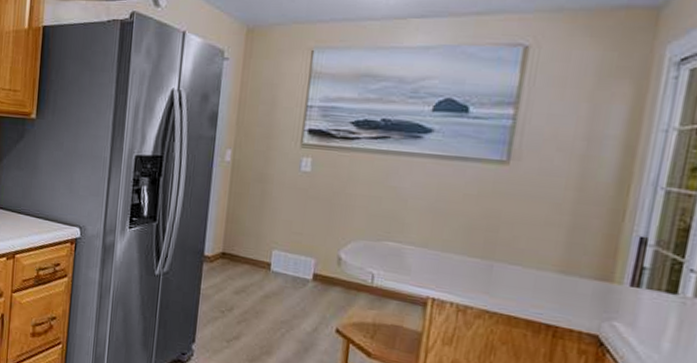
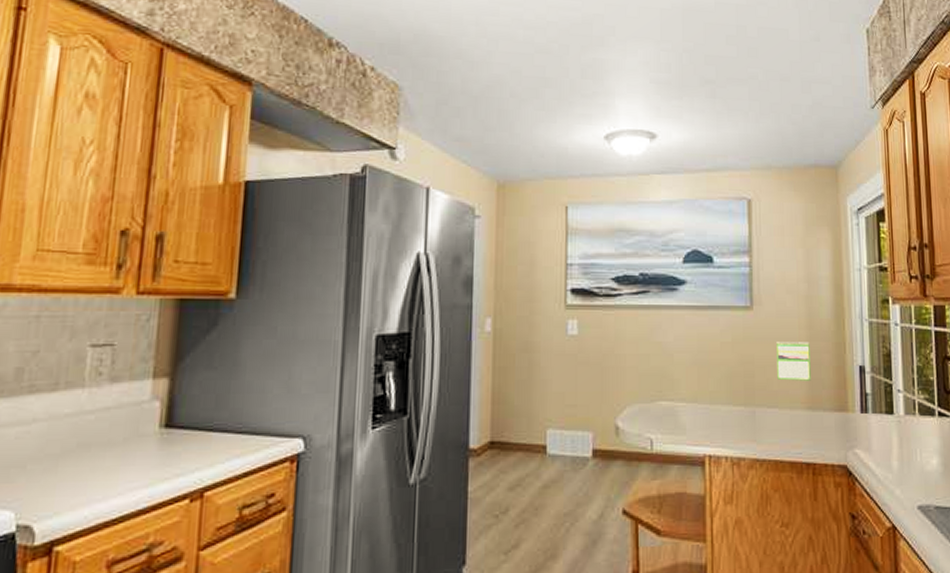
calendar: none [527,200,576,245] -> present [776,342,811,381]

